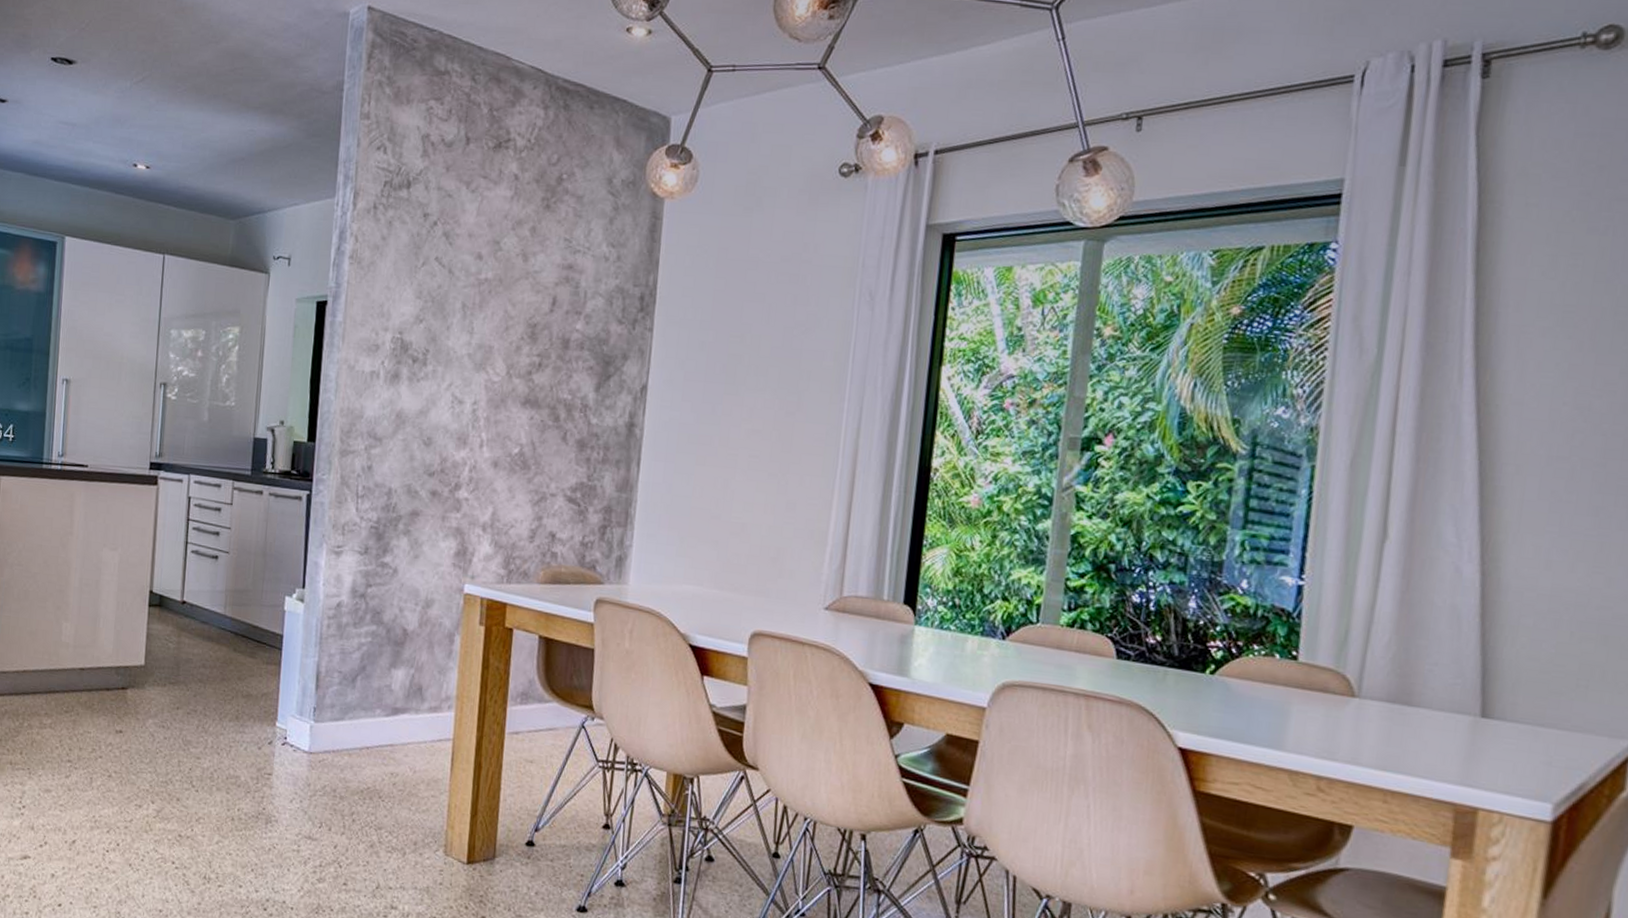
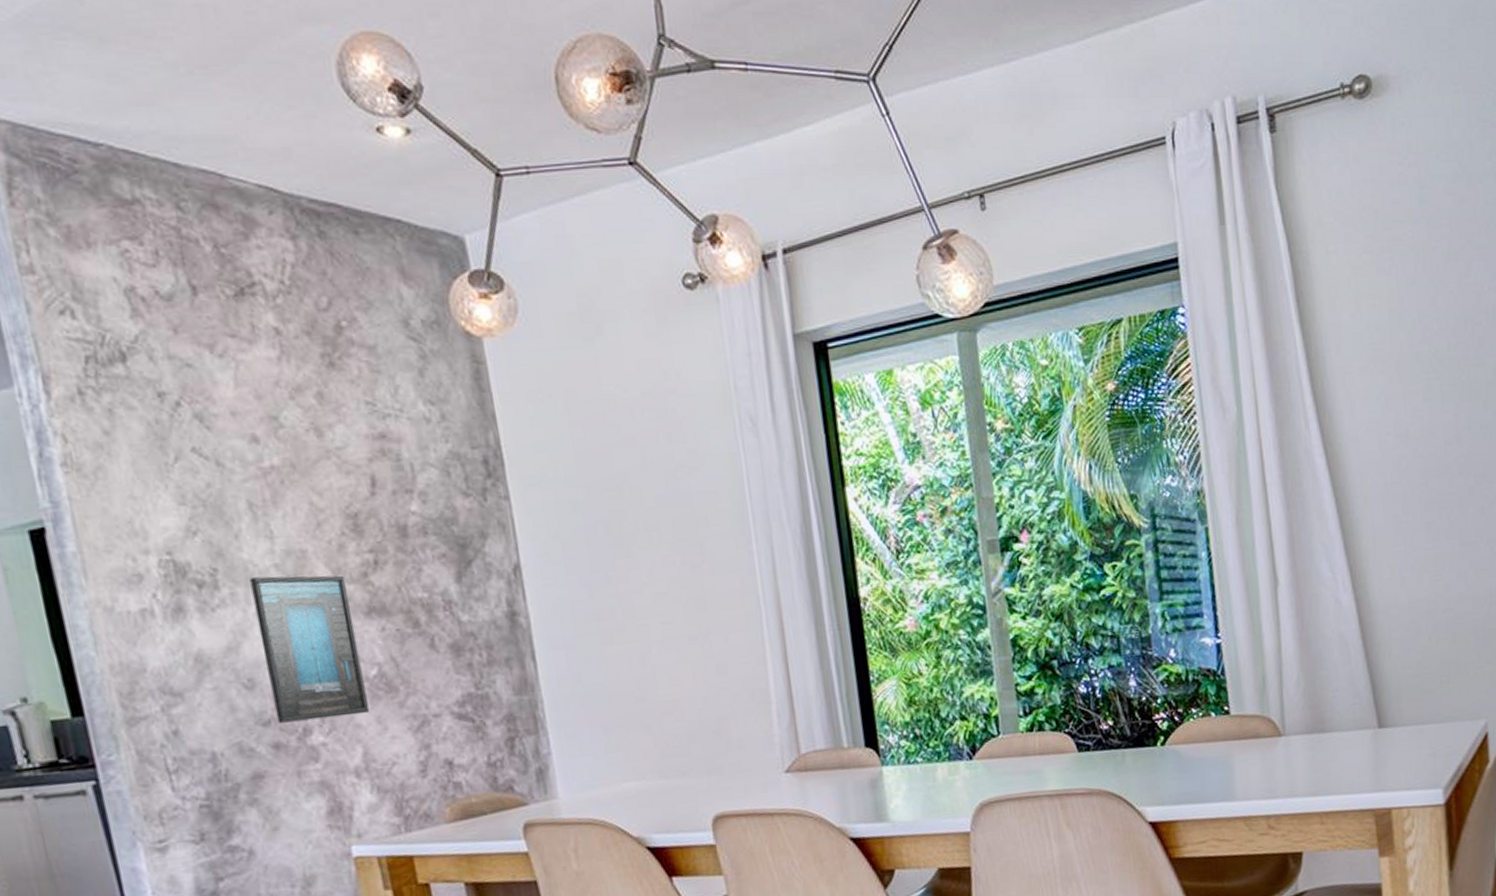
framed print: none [439,361,514,482] -> present [250,575,369,723]

